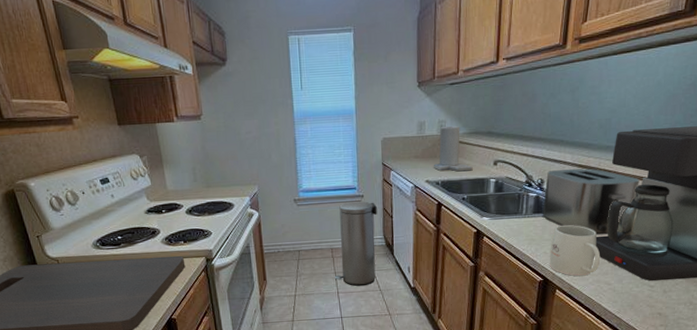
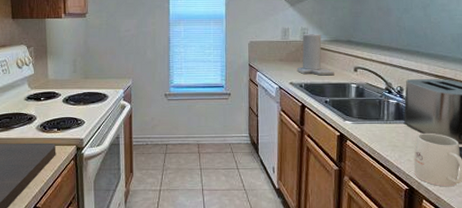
pedal bin: present [334,201,377,286] -> none [199,99,243,184]

